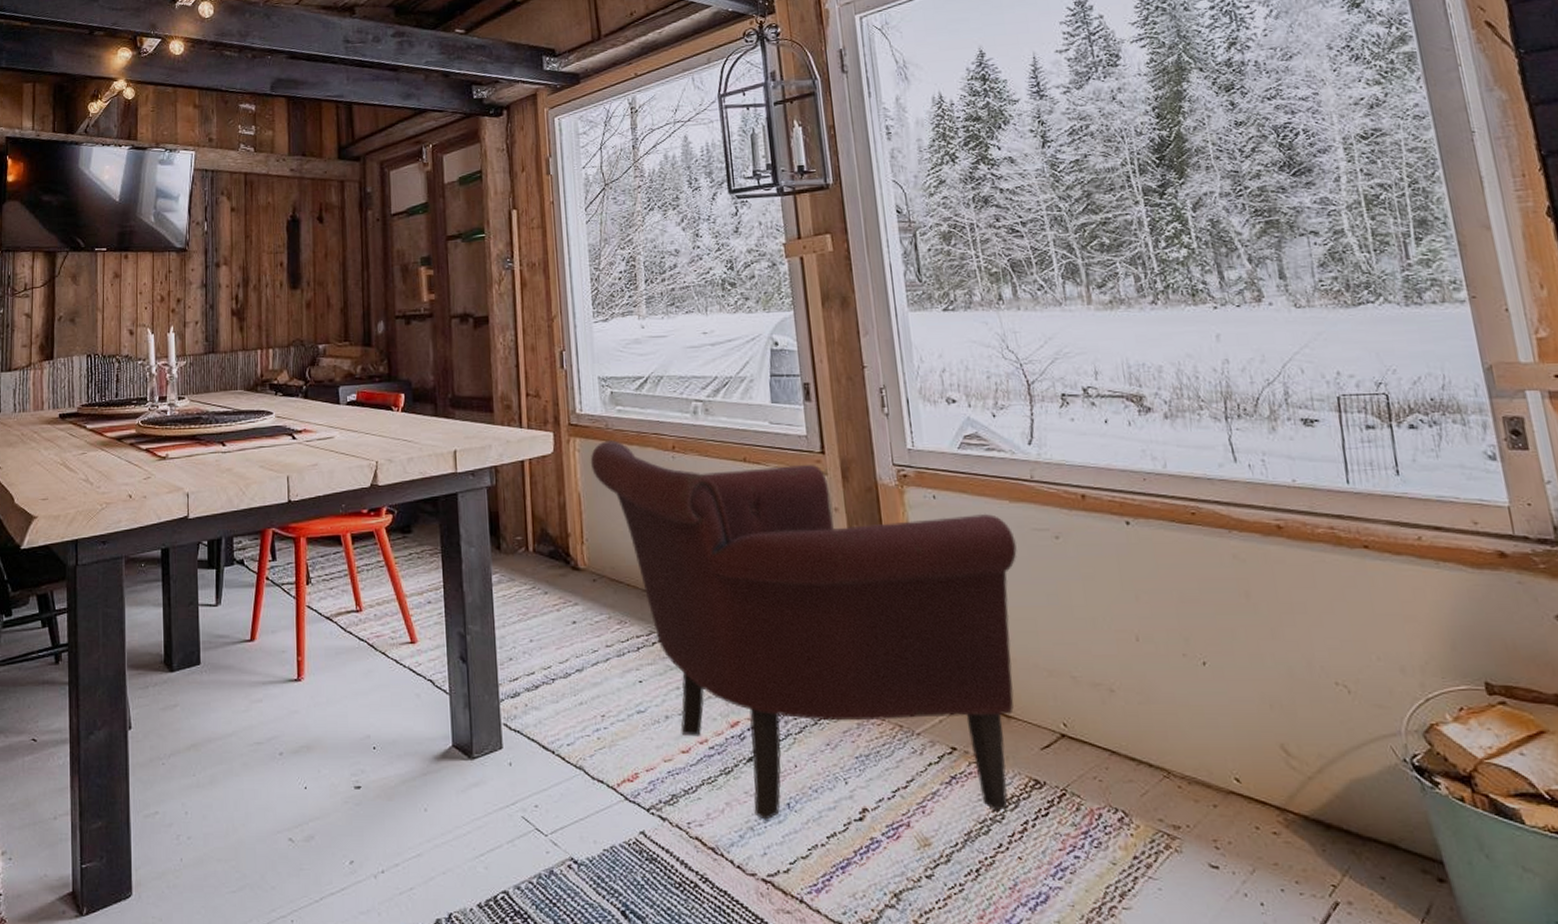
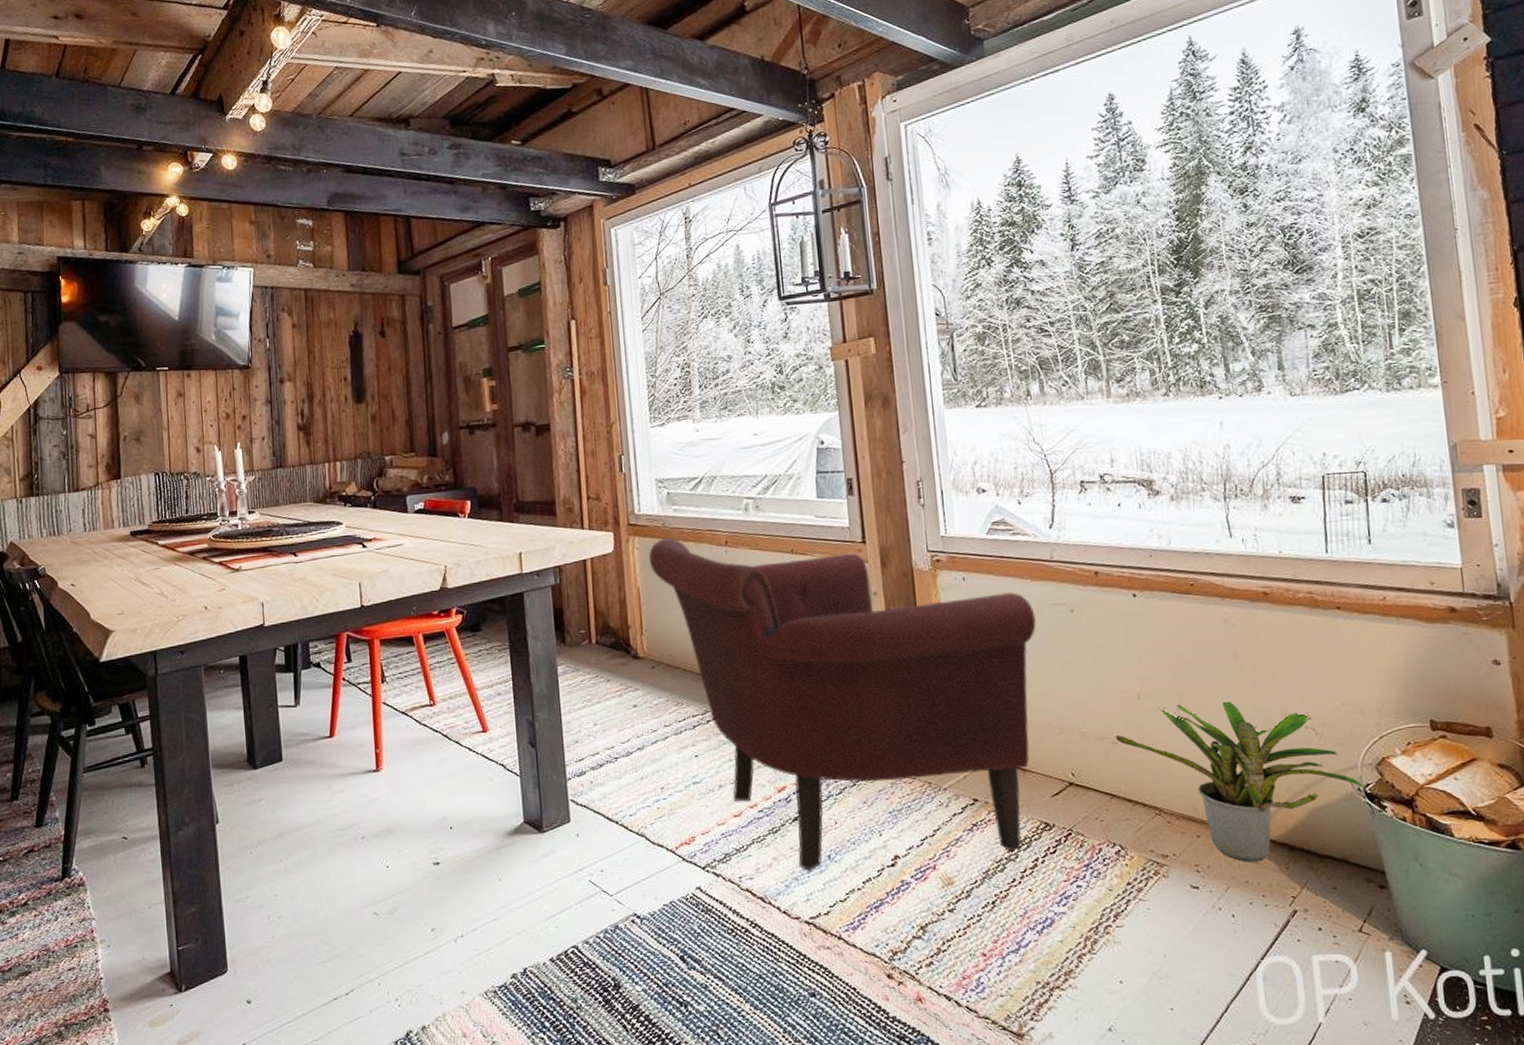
potted plant: none [1112,648,1413,841] -> present [1115,701,1366,862]

